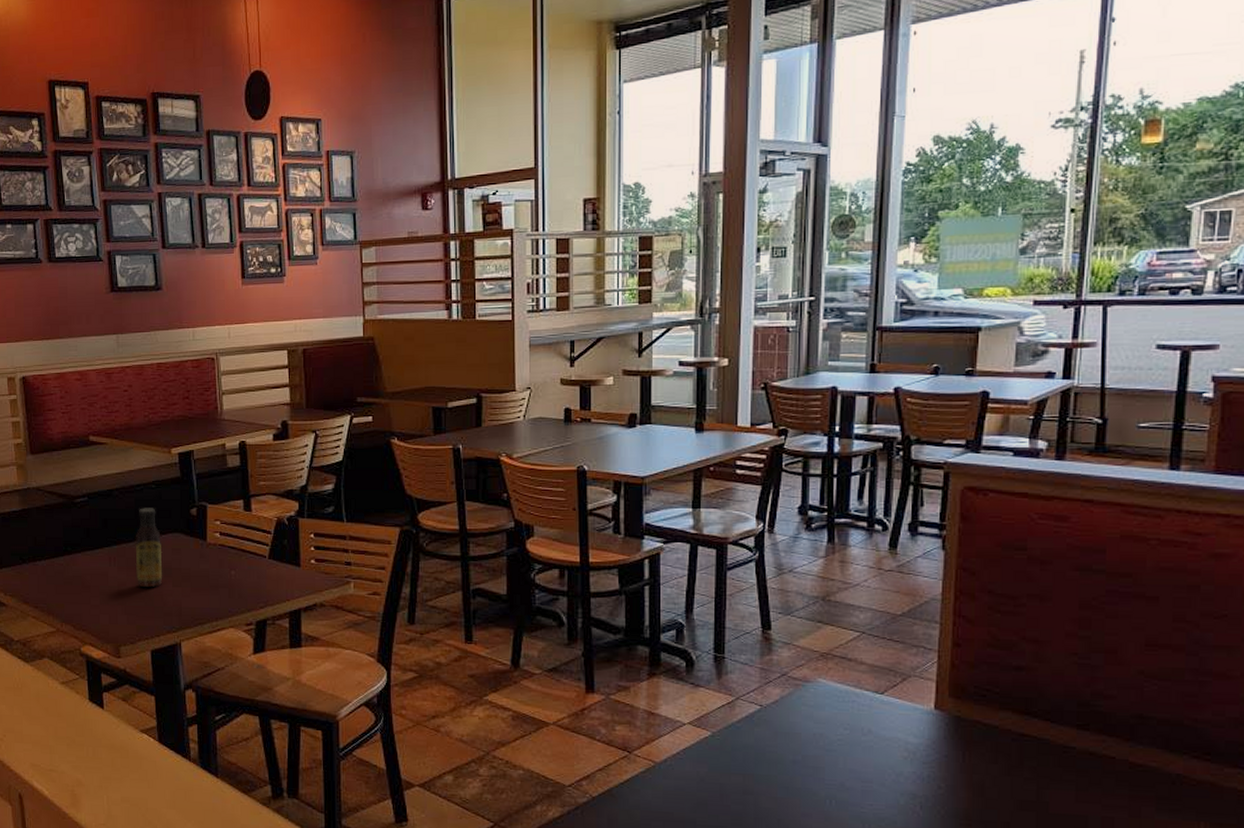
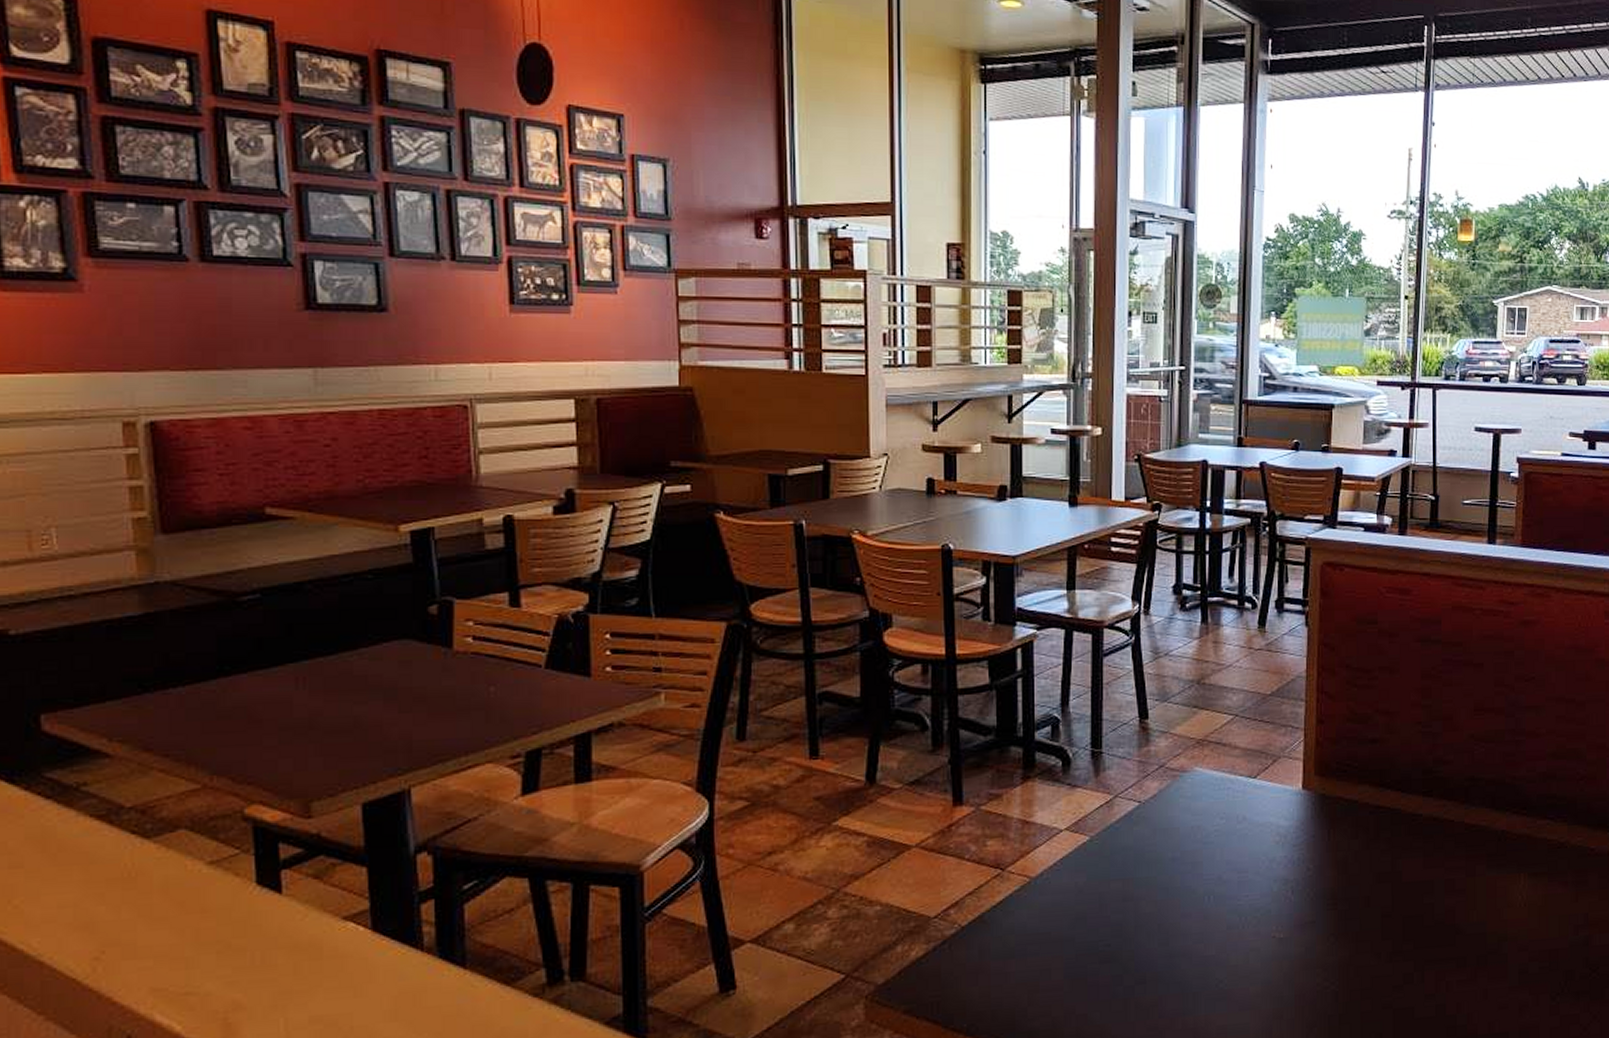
sauce bottle: present [135,508,163,588] -> none [338,606,383,717]

